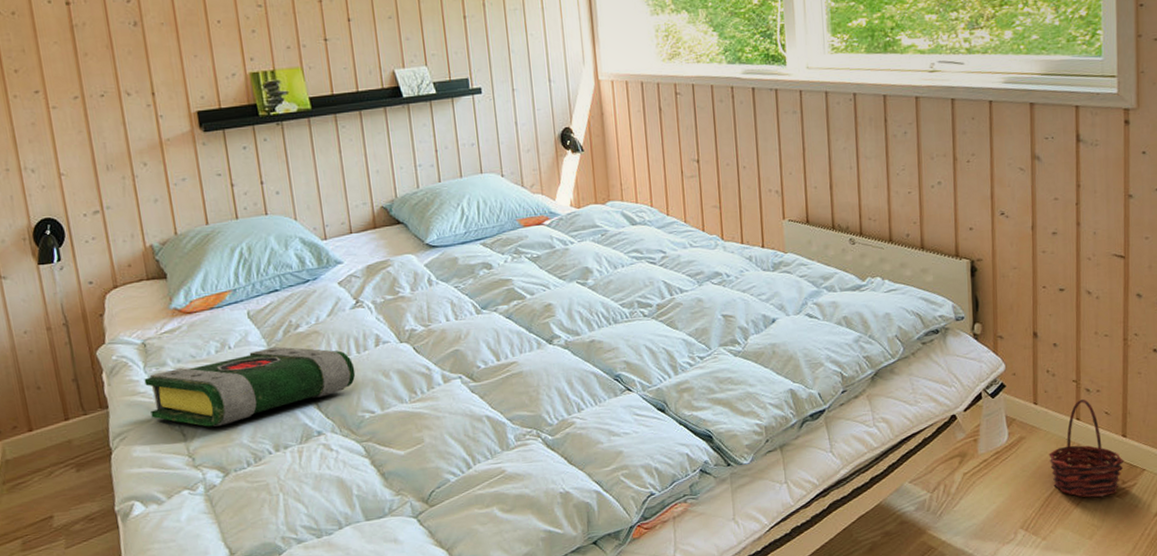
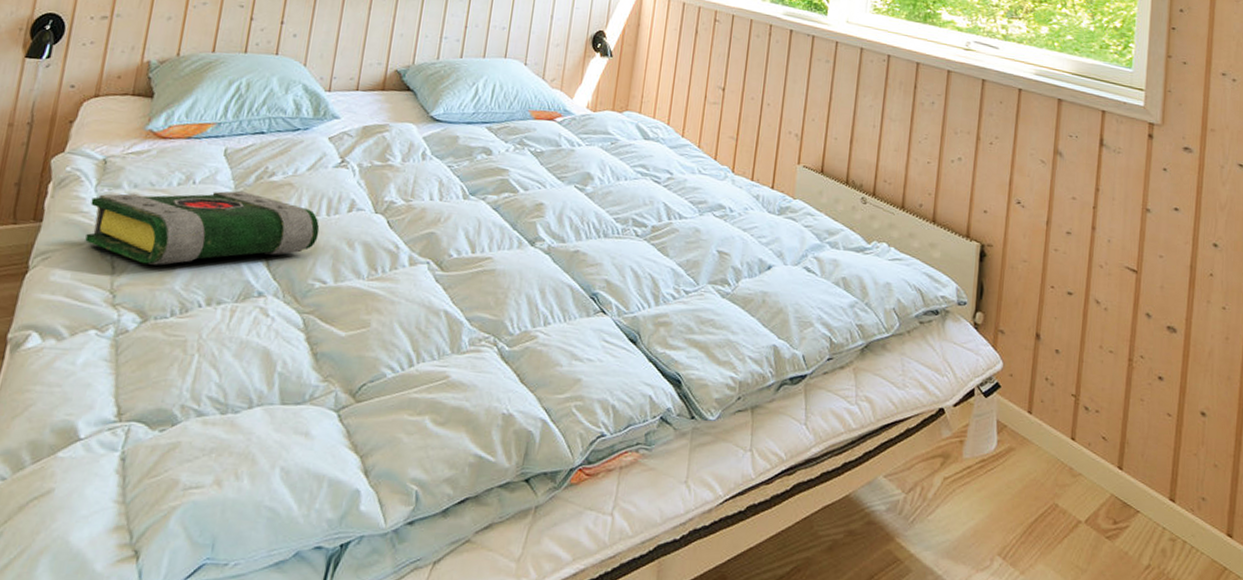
basket: present [1049,399,1124,498] -> none [1037,418,1118,535]

